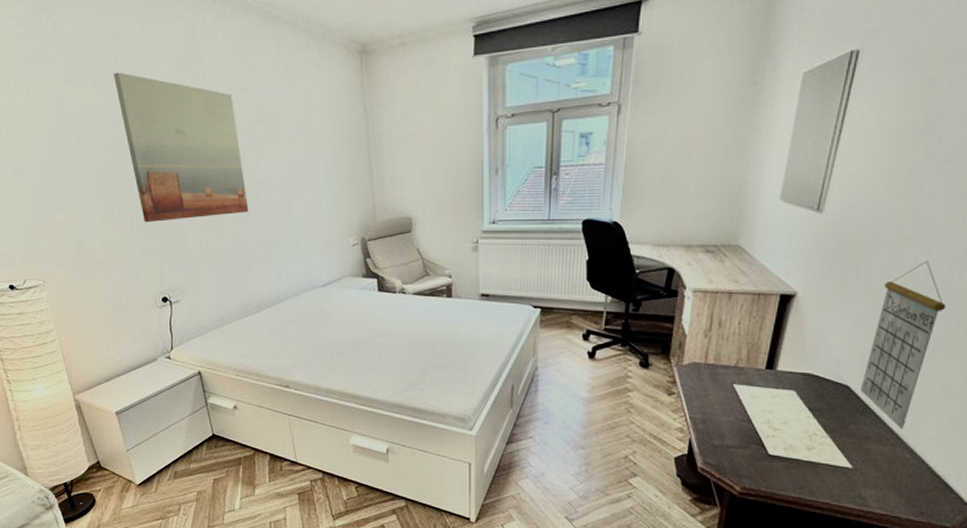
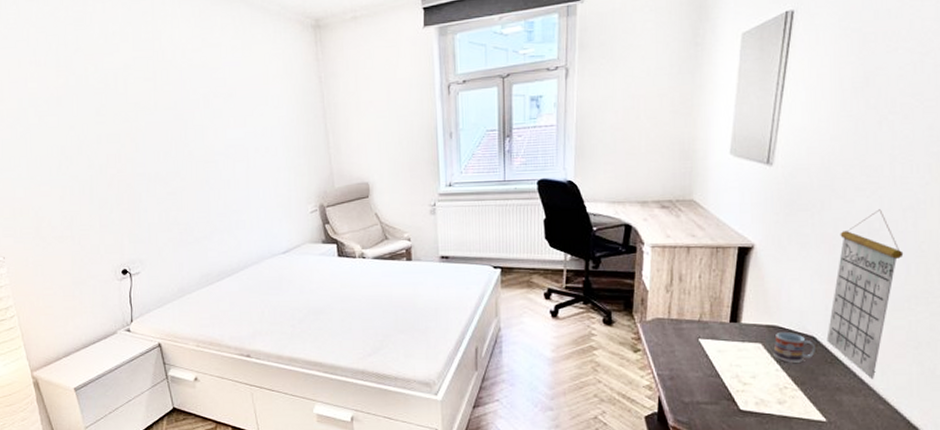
wall art: present [113,72,249,223] -> none [75,52,208,197]
cup: none [806,380,849,411] -> present [773,331,817,363]

